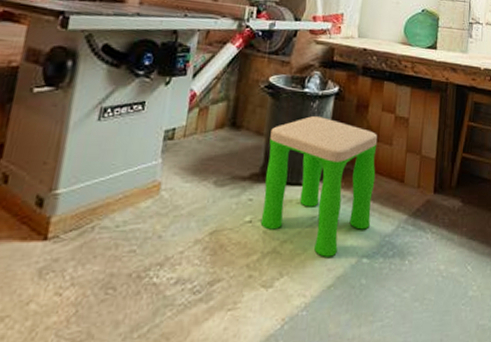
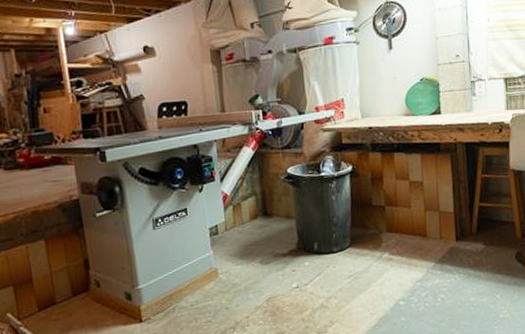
stool: present [260,116,378,257] -> none [298,194,401,305]

